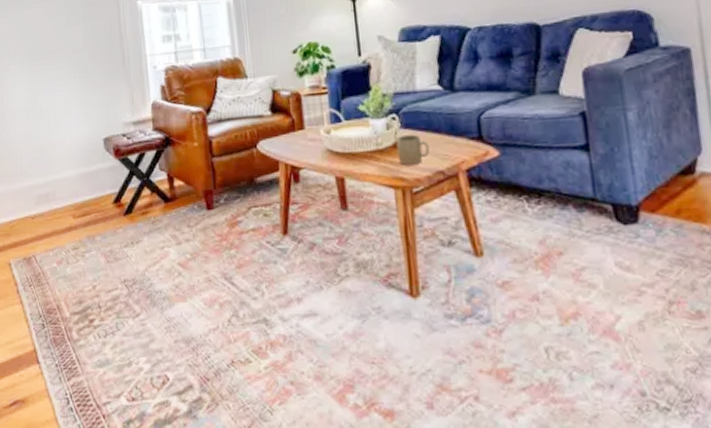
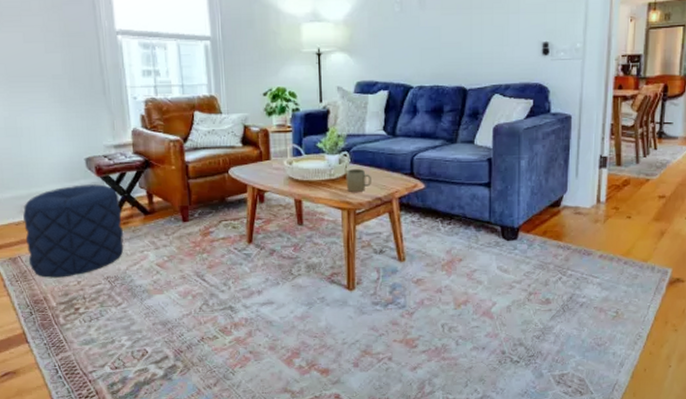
pouf: none [40,168,143,281] -> present [23,184,124,278]

